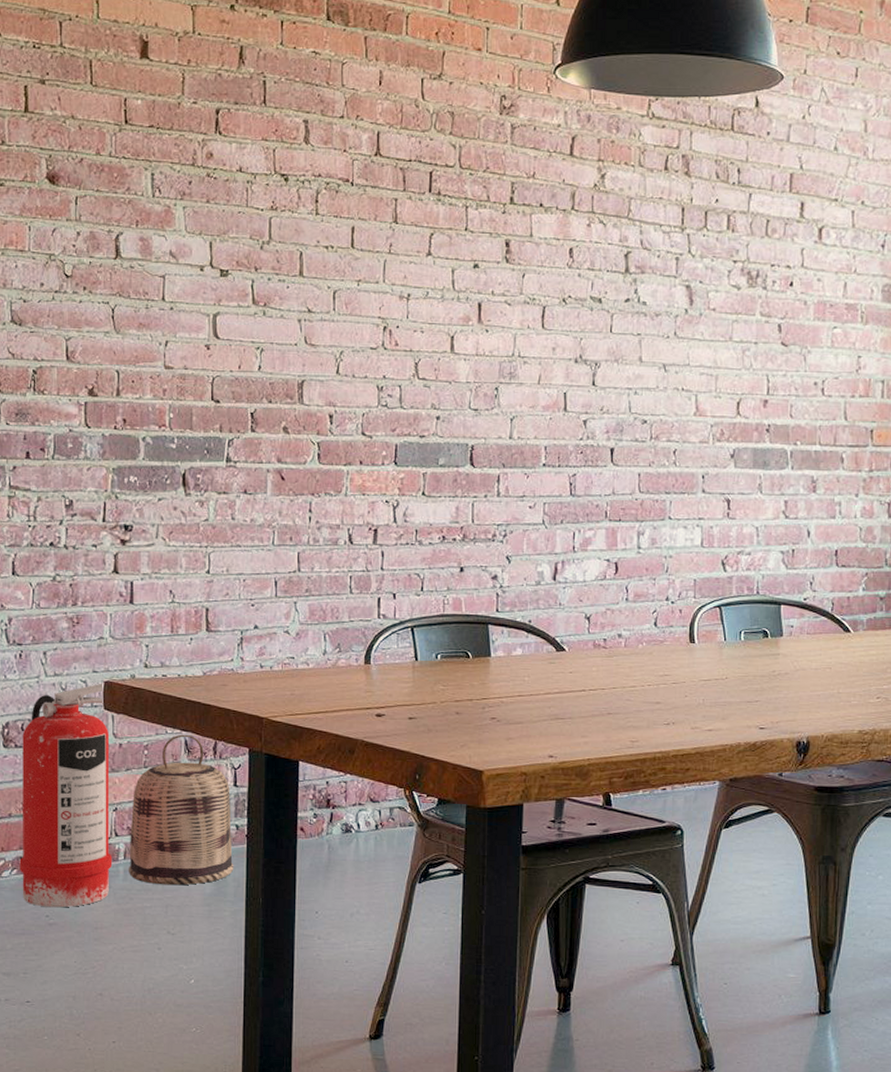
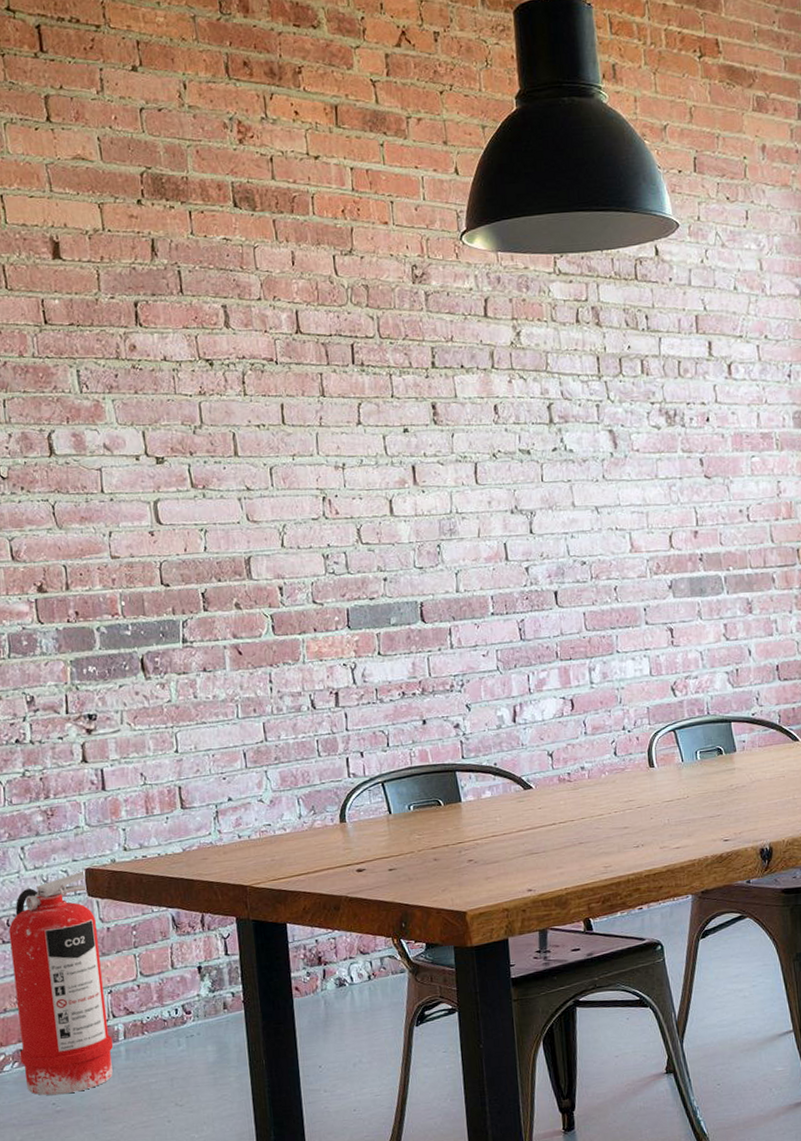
basket: present [129,734,234,886] -> none [126,910,234,1060]

